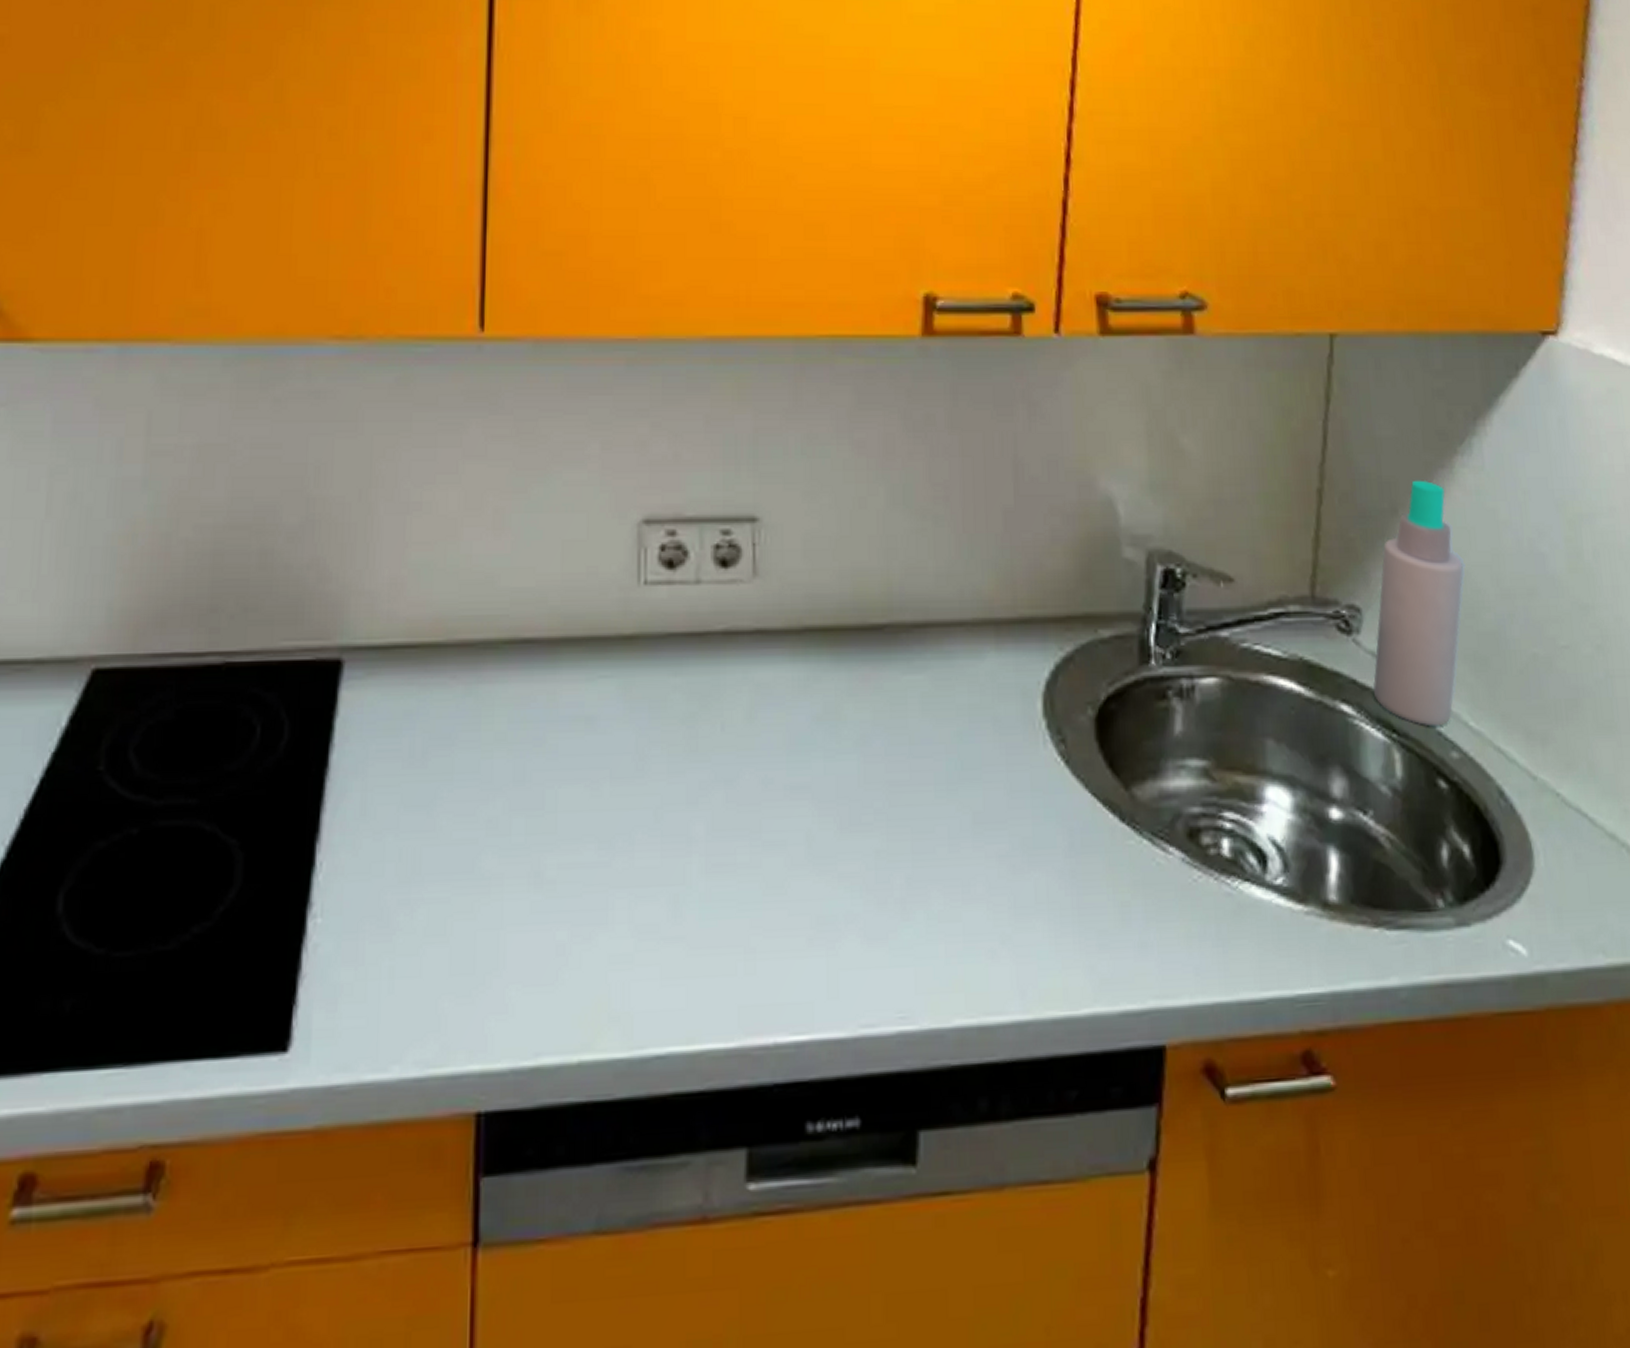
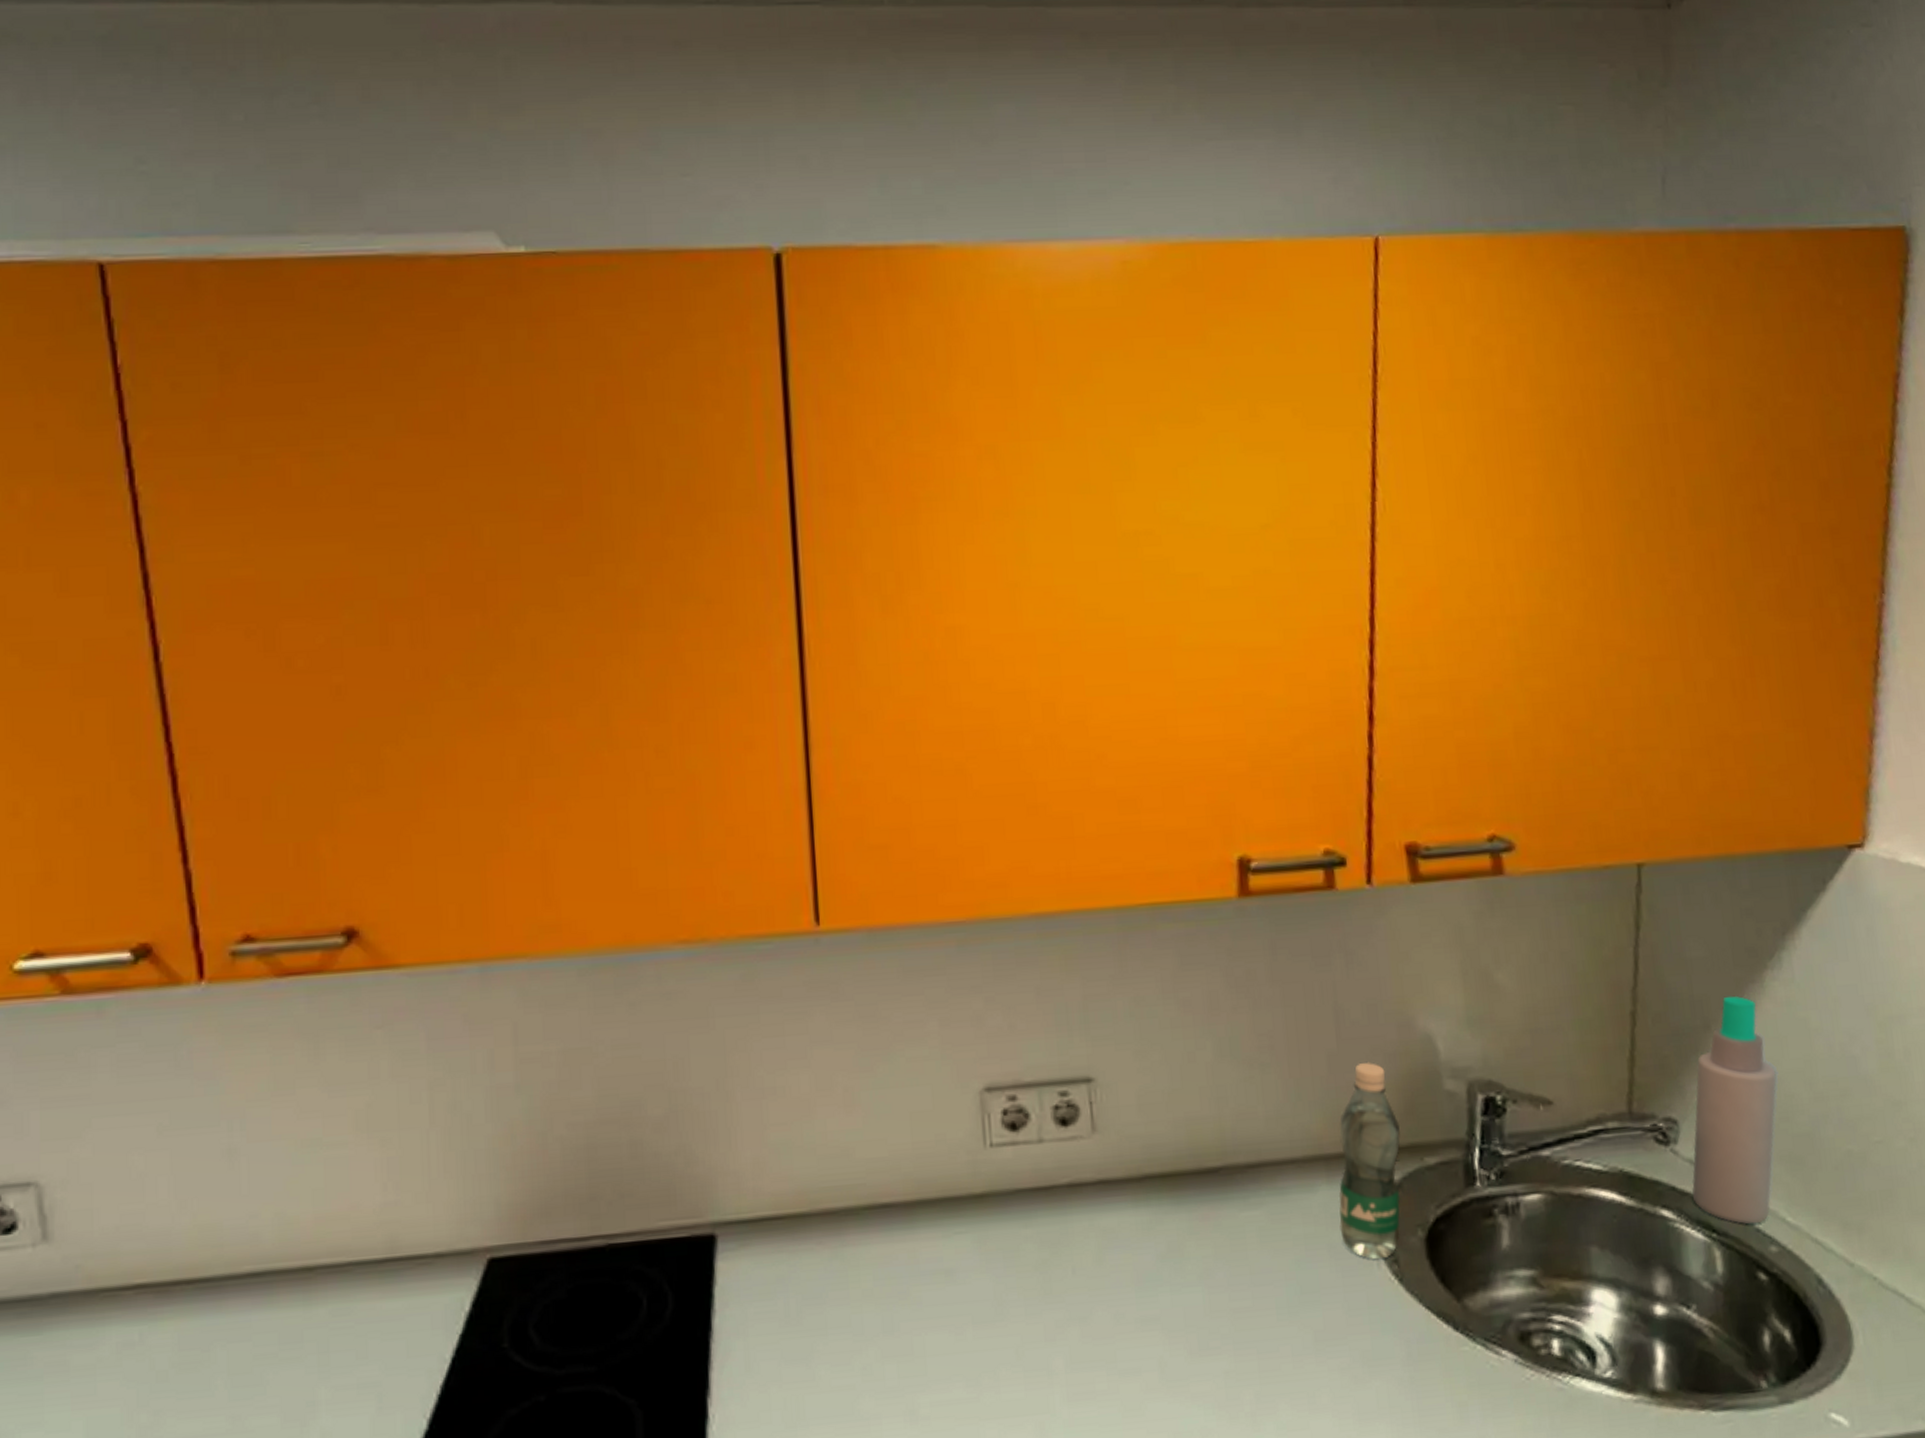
bottle: none [1006,523,1075,738] -> present [1338,1063,1401,1260]

